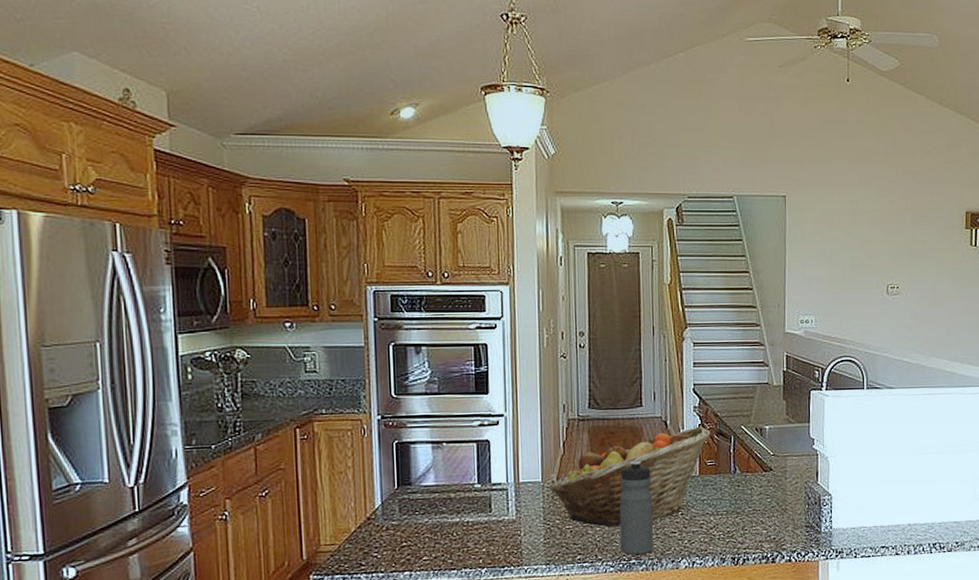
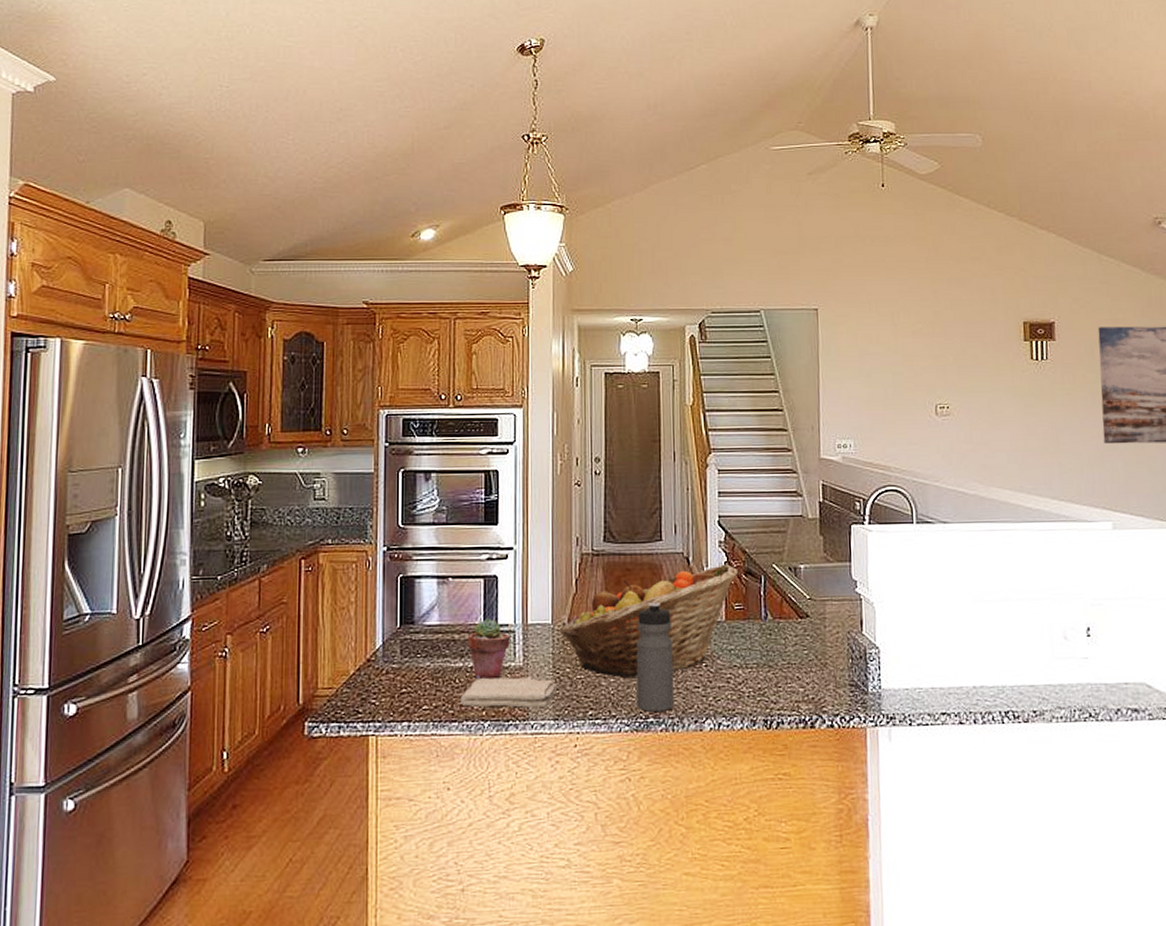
washcloth: none [459,528,548,556] -> present [461,677,557,708]
potted succulent: none [464,478,503,532] -> present [468,619,510,679]

